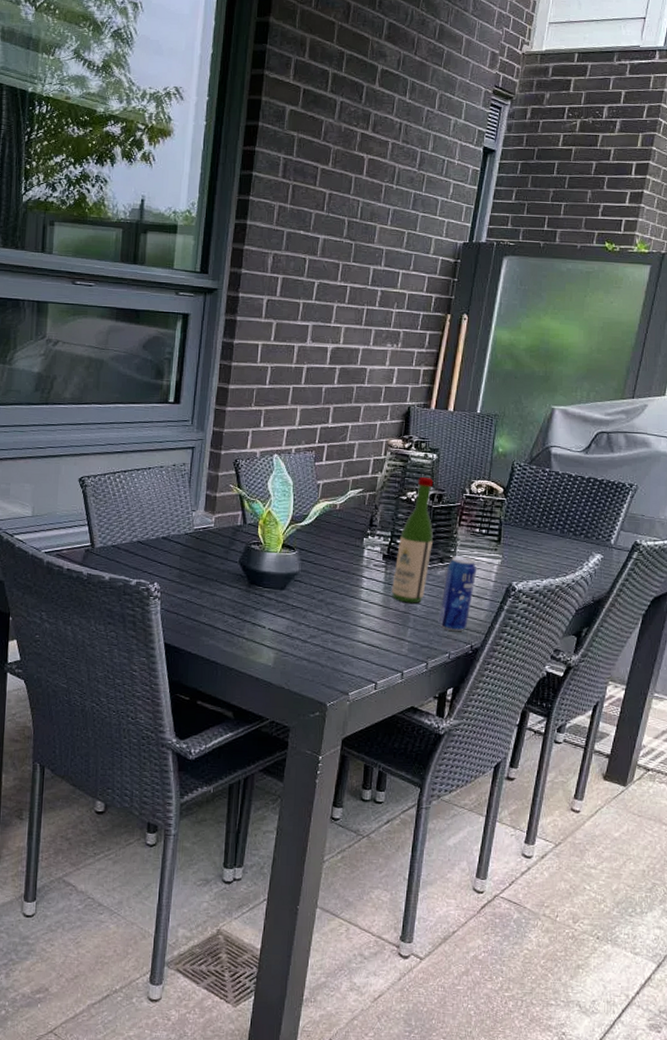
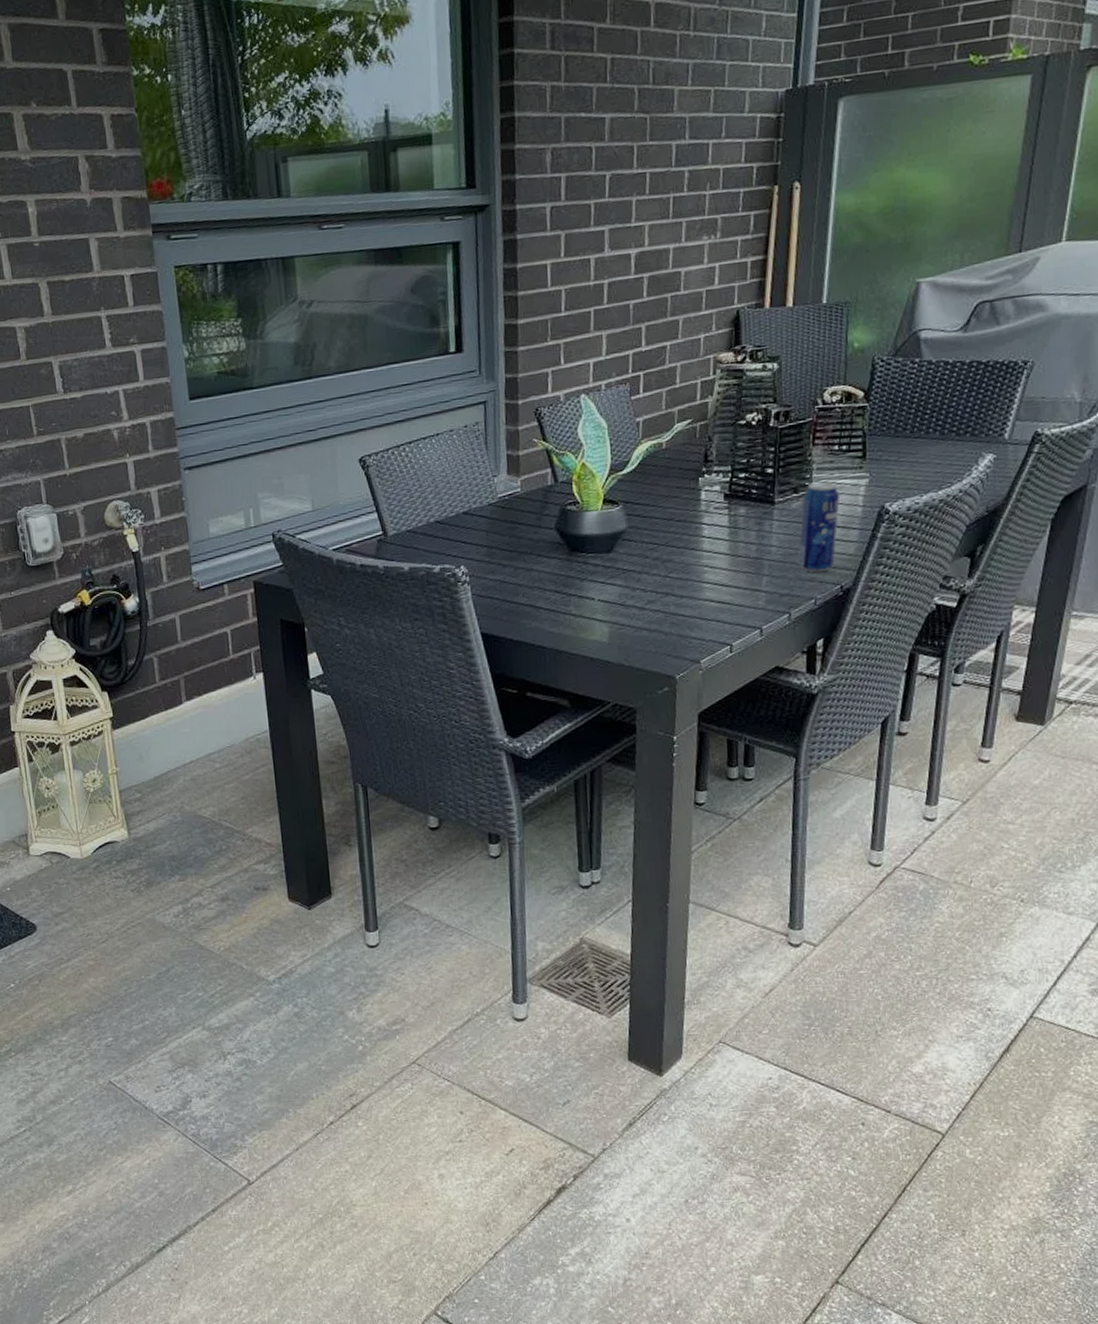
wine bottle: present [392,477,434,603] -> none [739,393,783,547]

